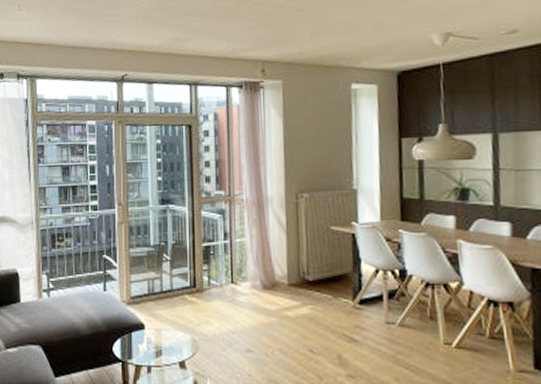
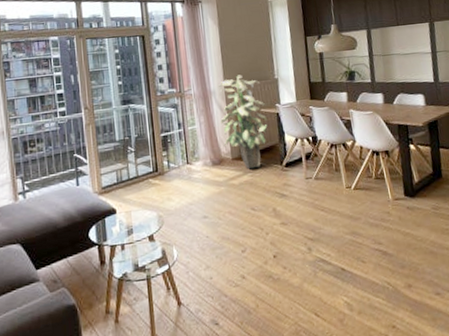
indoor plant: none [277,180,340,301] -> present [218,74,268,169]

